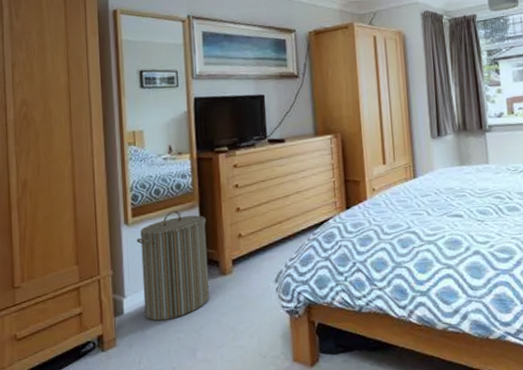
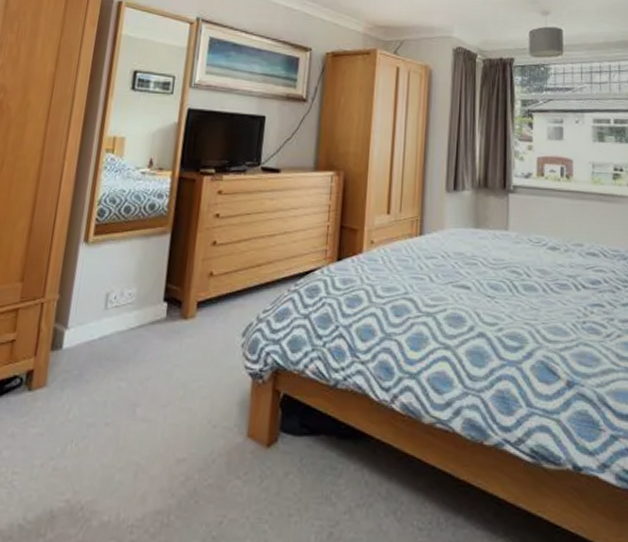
laundry hamper: present [136,210,210,321] -> none [85,233,177,363]

